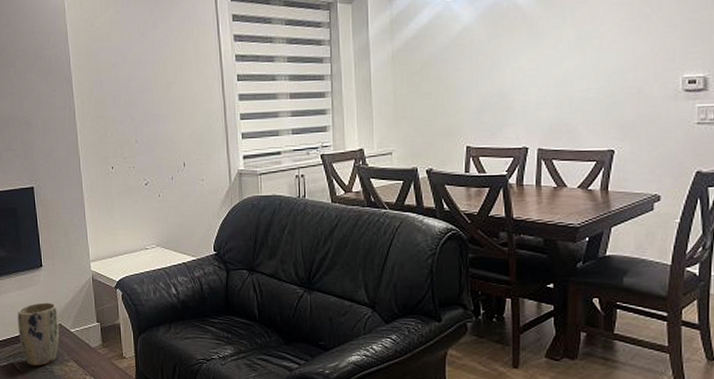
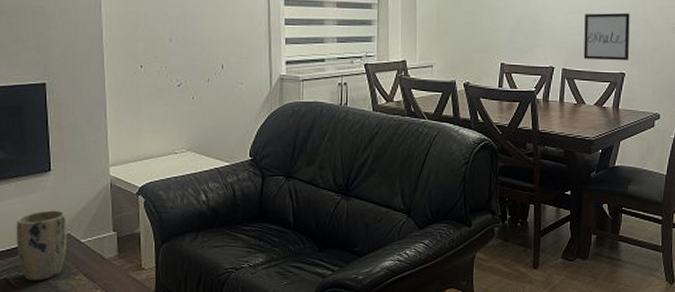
wall art: none [562,81,618,137] -> present [583,12,630,61]

